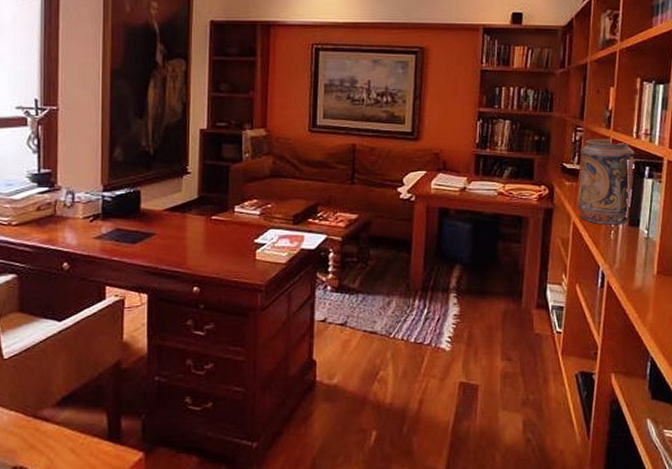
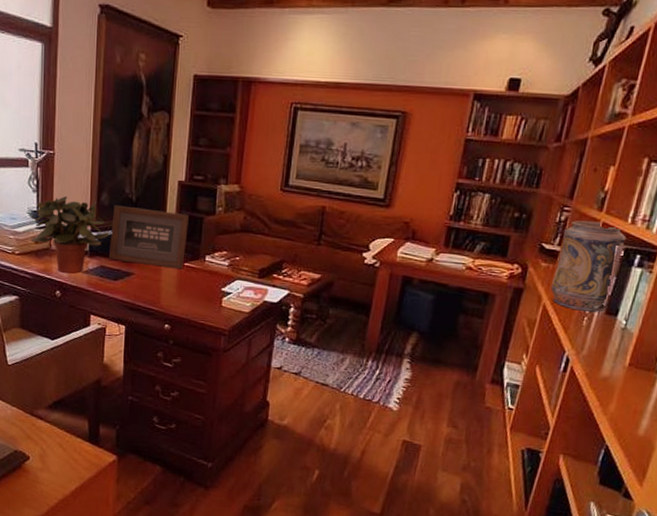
potted plant: none [31,155,126,242] -> present [31,196,110,275]
picture frame: none [126,160,215,224] -> present [109,205,190,270]

